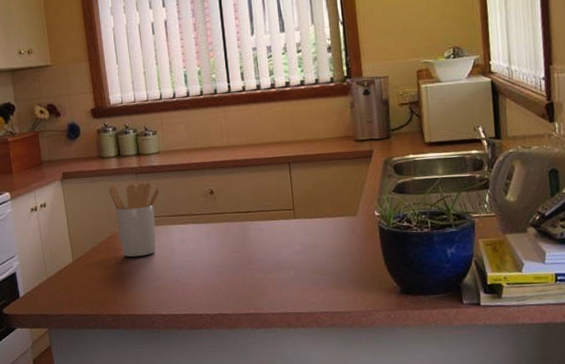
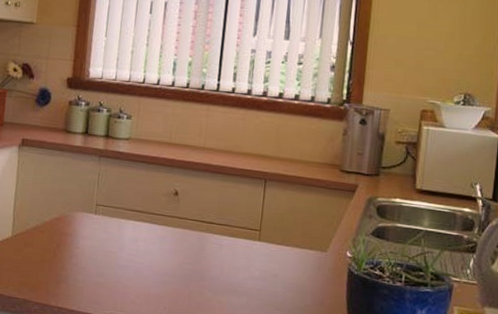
utensil holder: present [108,182,160,257] -> none [66,163,121,247]

